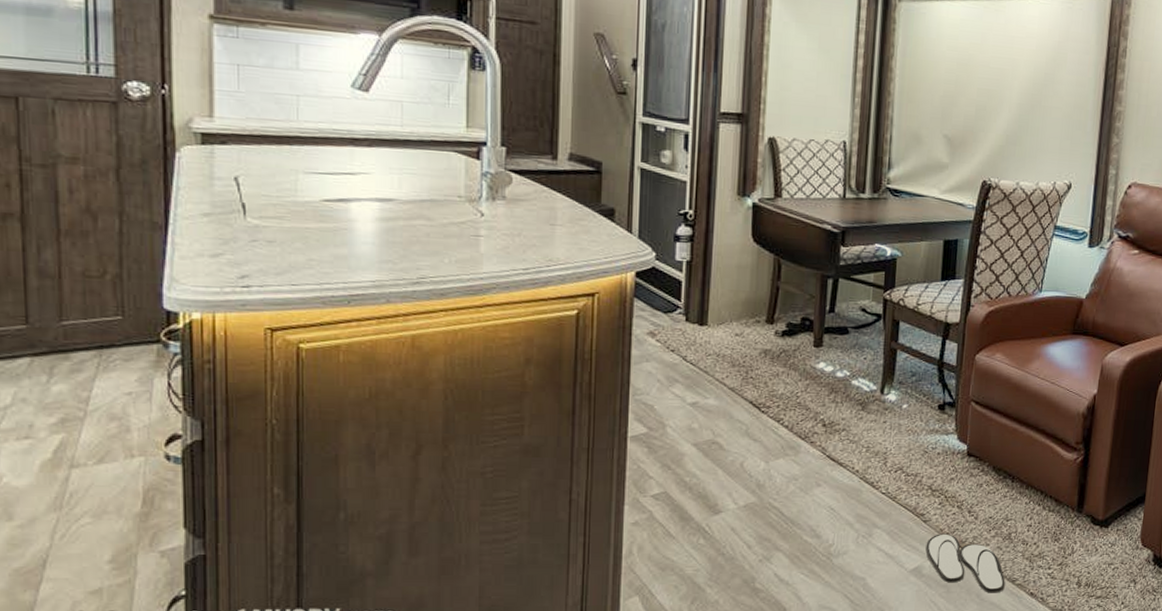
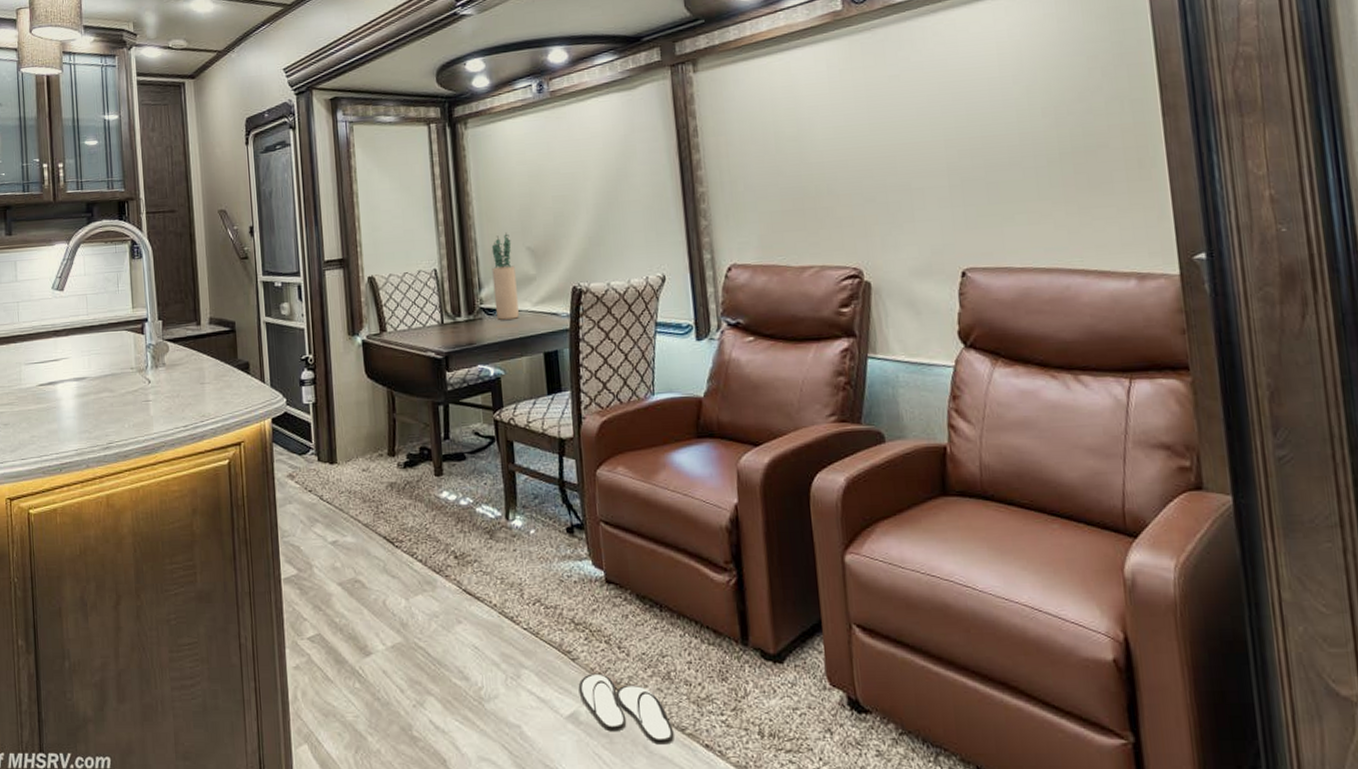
vase: none [901,116,929,205] -> present [491,232,519,321]

